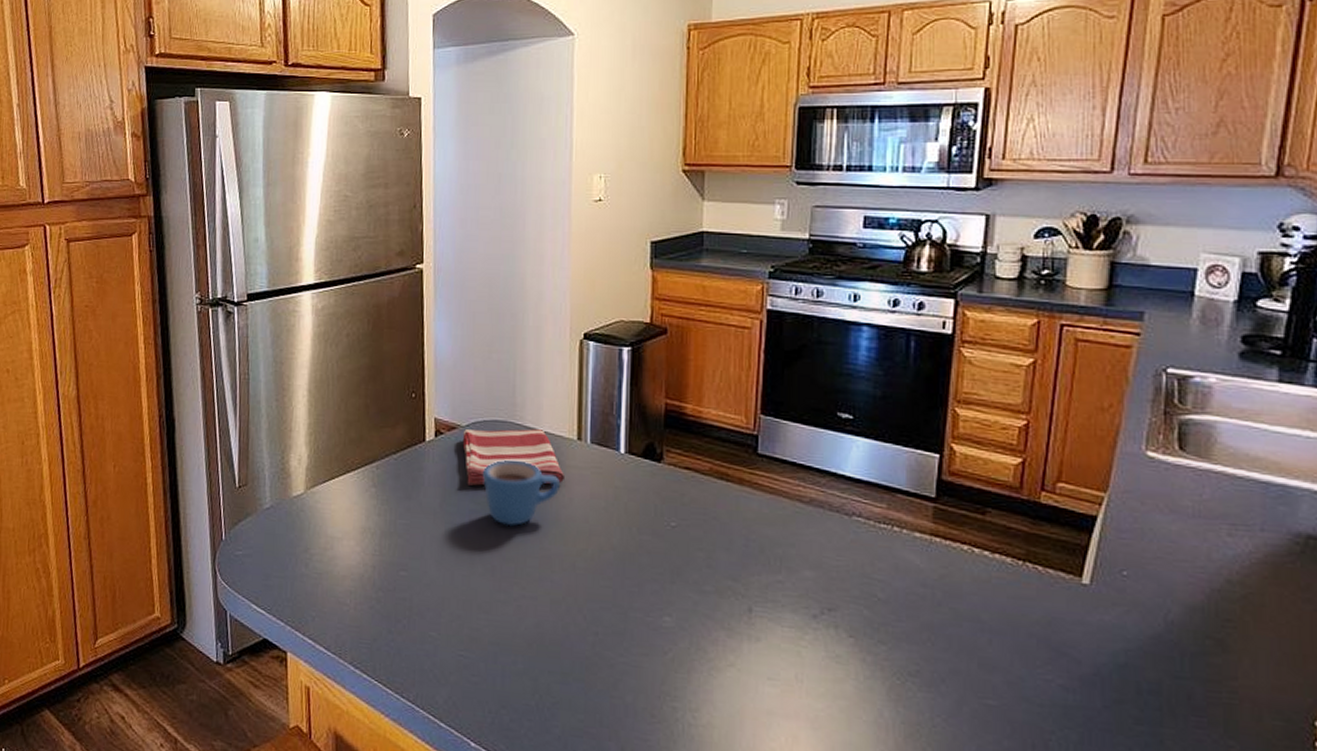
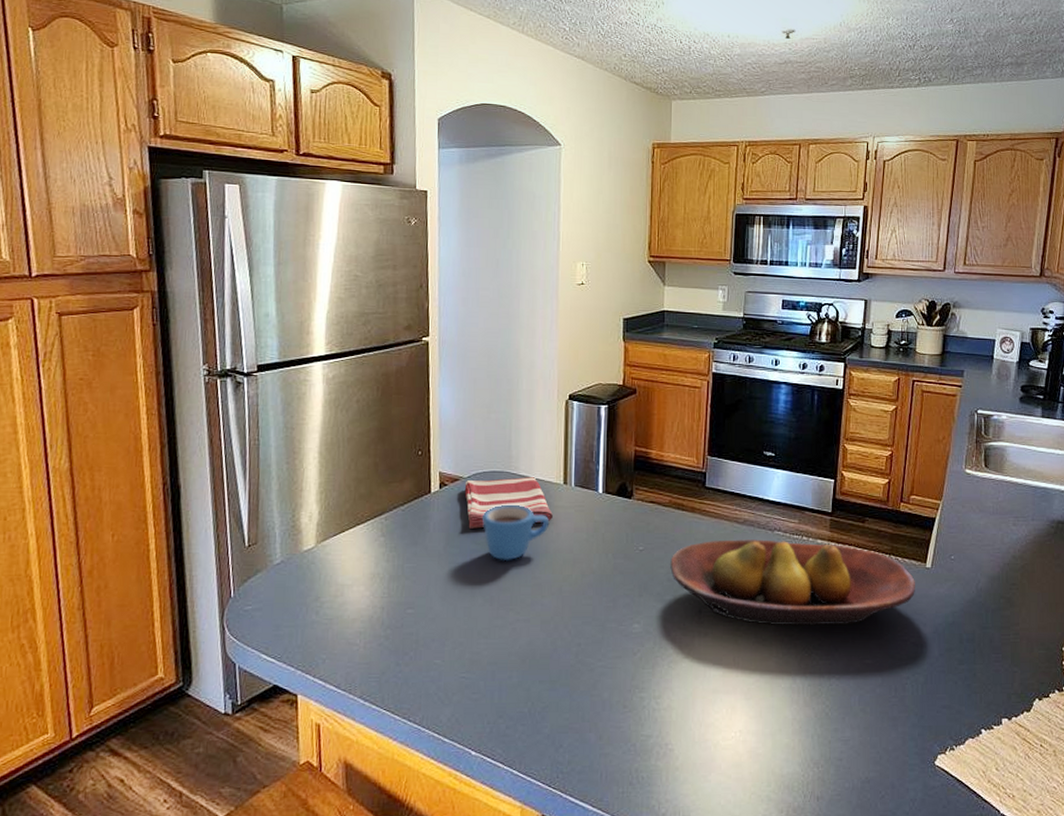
fruit bowl: none [711,522,1064,649] -> present [670,539,915,626]

